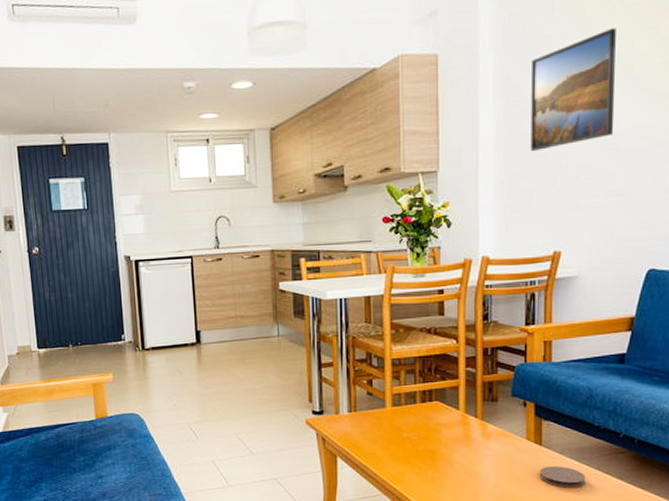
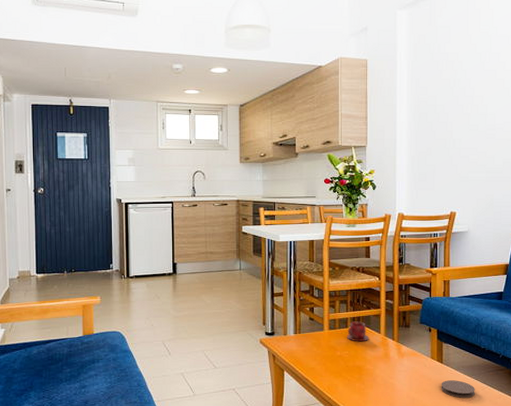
teacup: none [415,395,445,421] -> present [346,321,369,342]
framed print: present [530,28,616,151] -> none [434,51,493,135]

